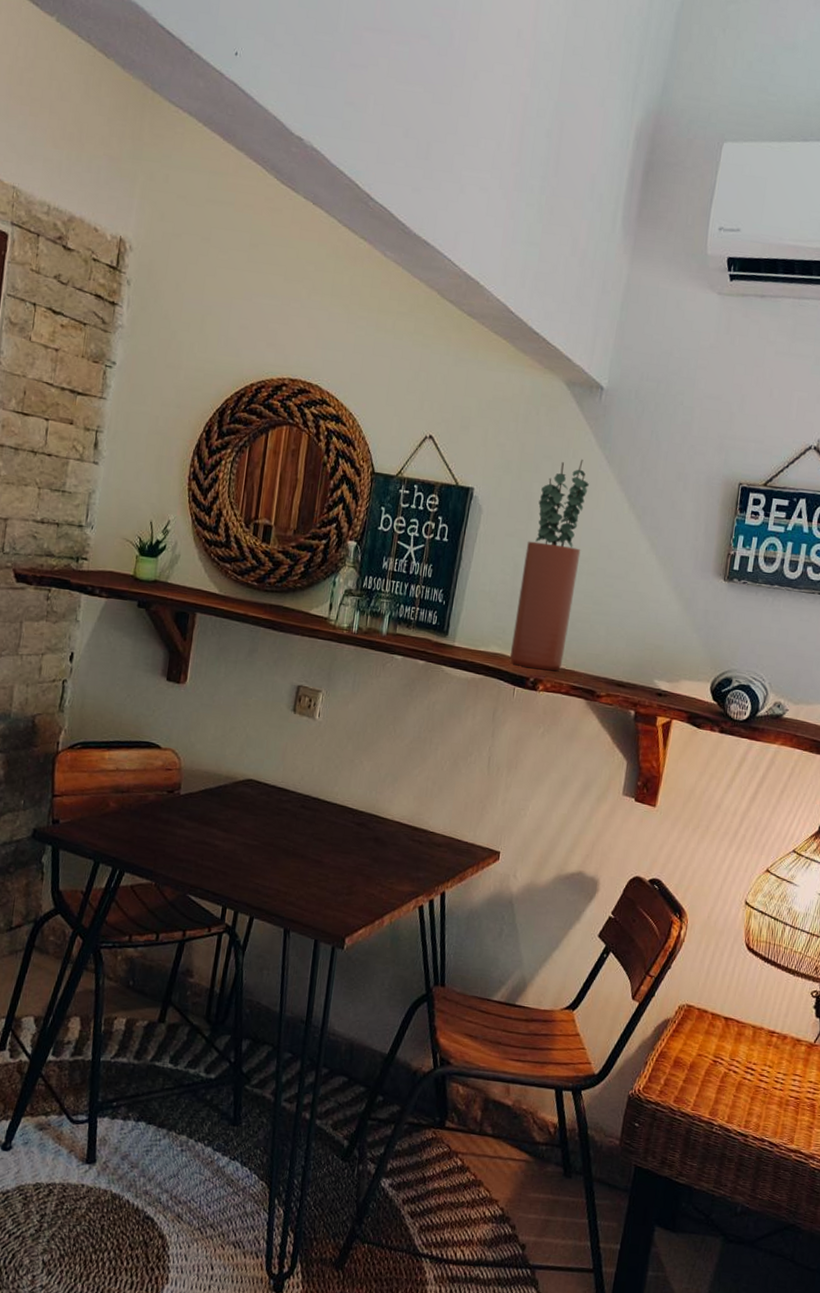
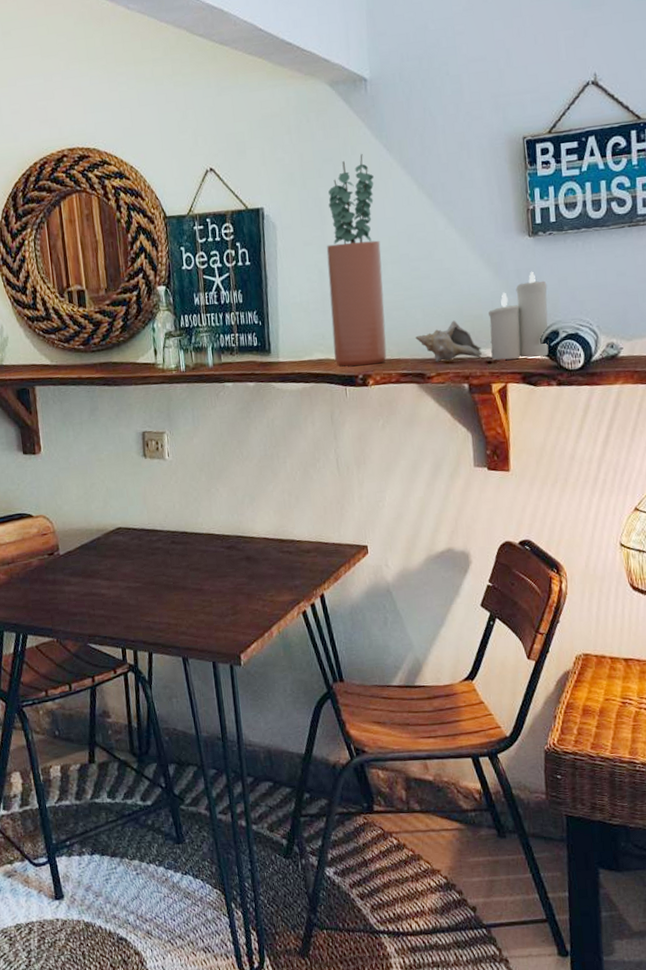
seashell: none [594,645,655,688] -> present [415,320,482,362]
candle: none [663,615,731,702] -> present [489,271,549,361]

